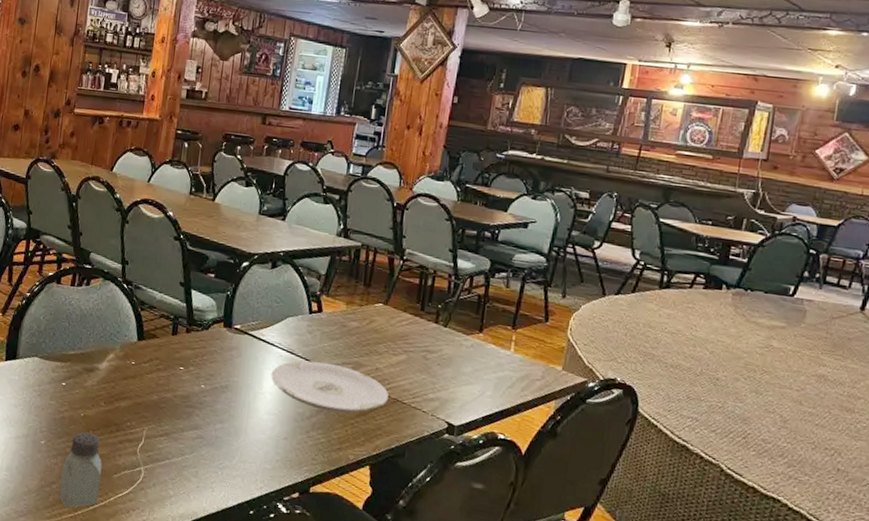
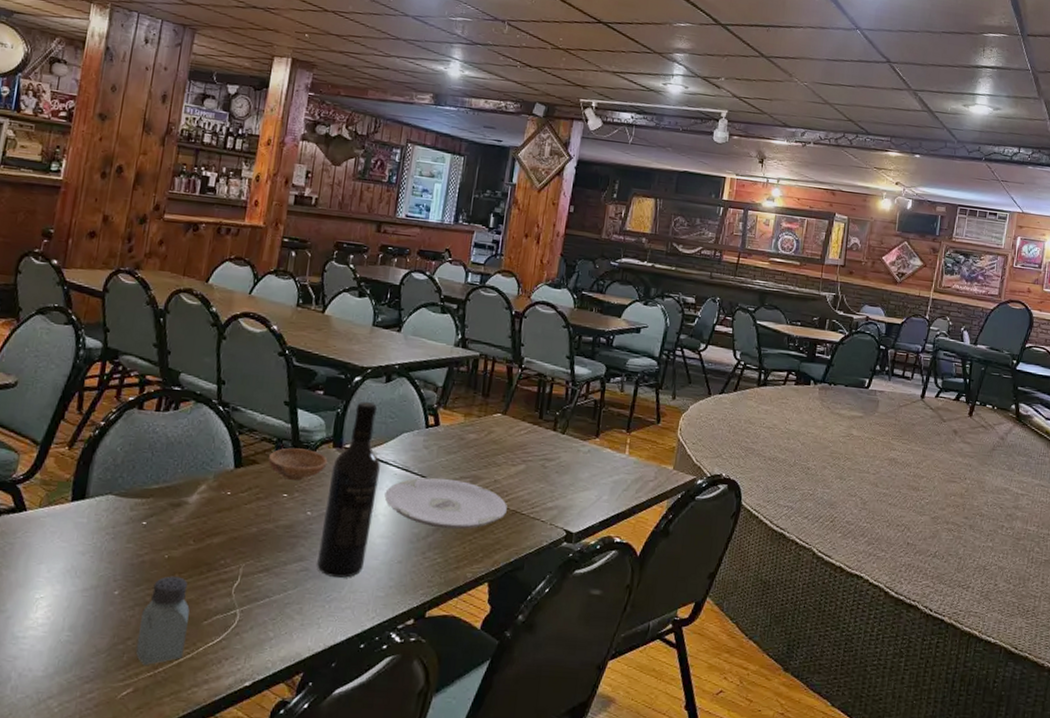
bowl: none [167,325,219,356] -> present [268,447,328,481]
wine bottle: none [210,285,267,449] -> present [317,401,380,578]

